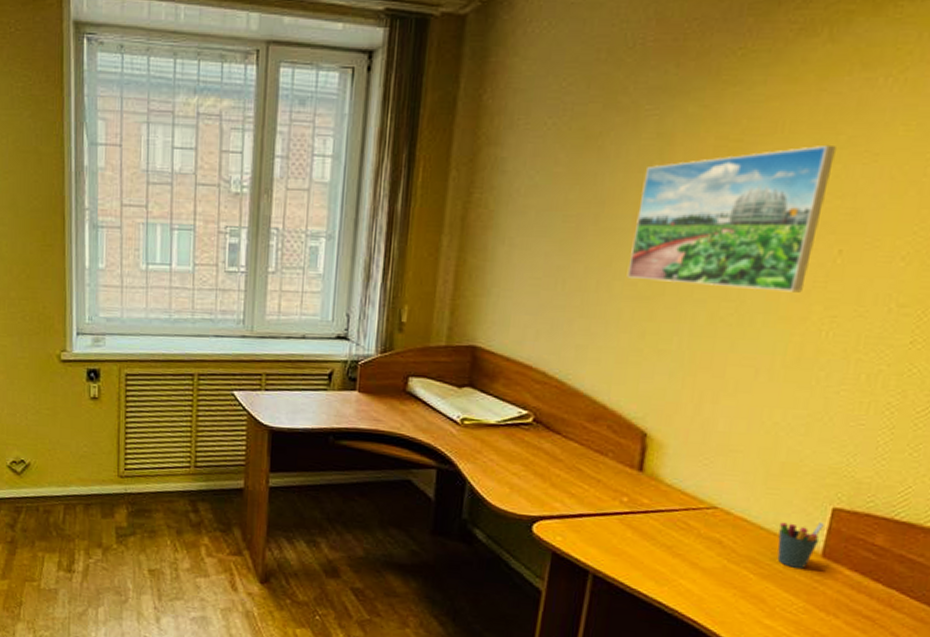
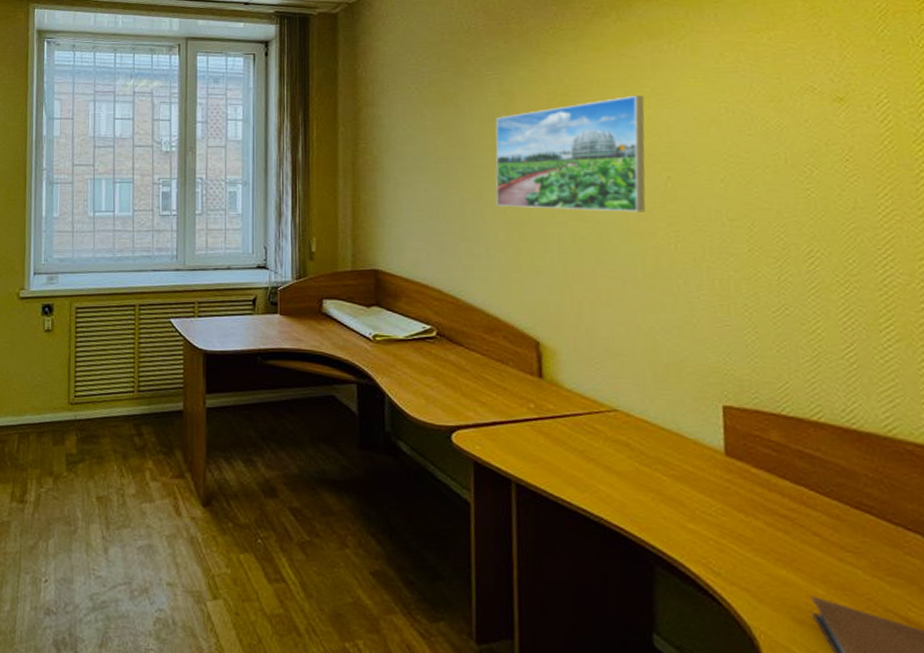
pen holder: present [777,522,824,570] -> none [677,420,719,469]

